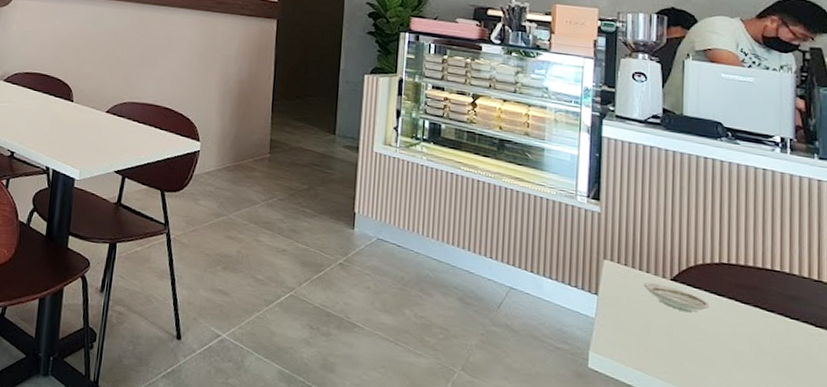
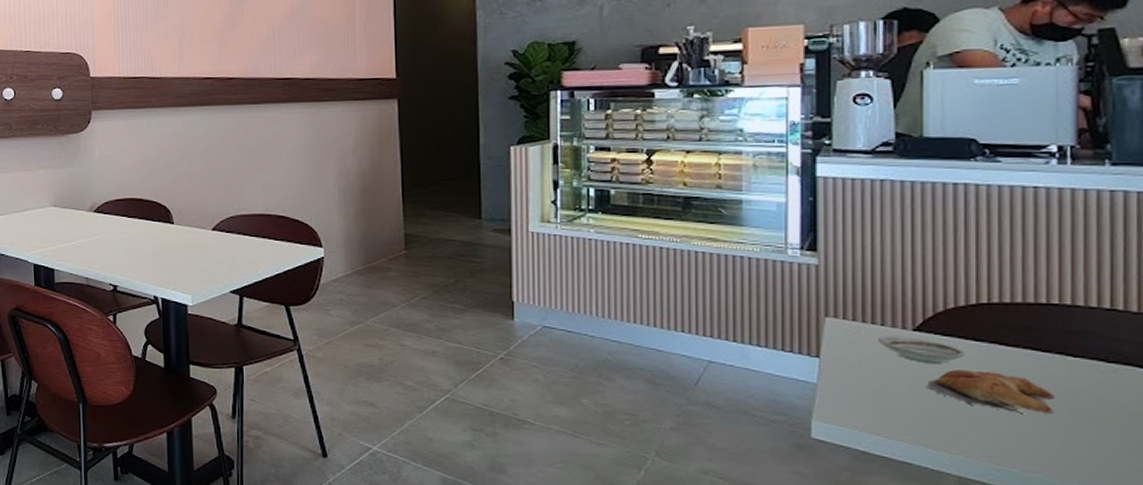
crescent roll: none [680,318,777,368] -> present [927,370,1056,415]

